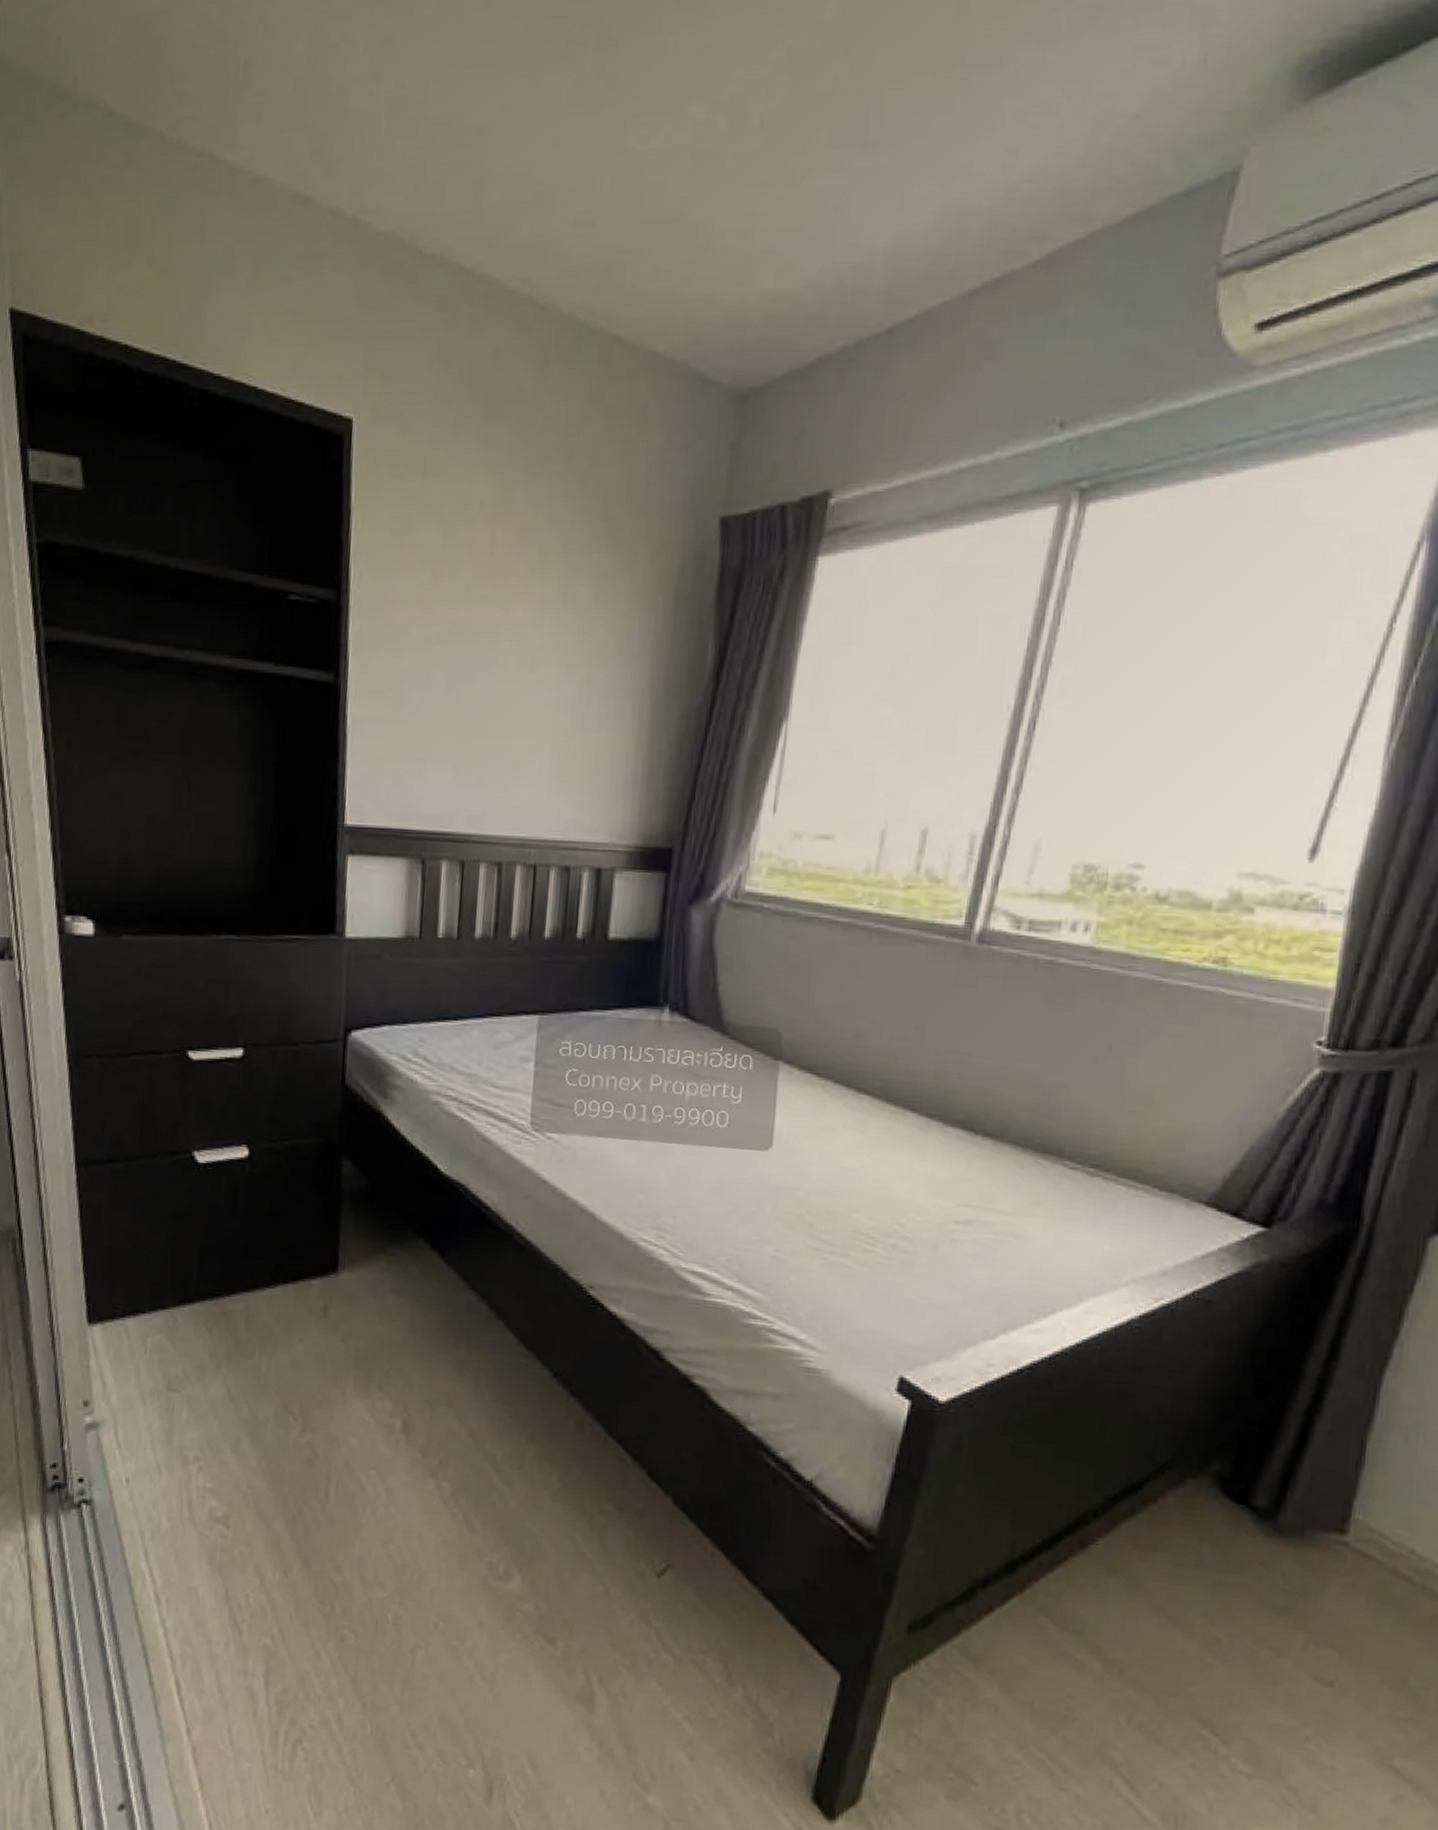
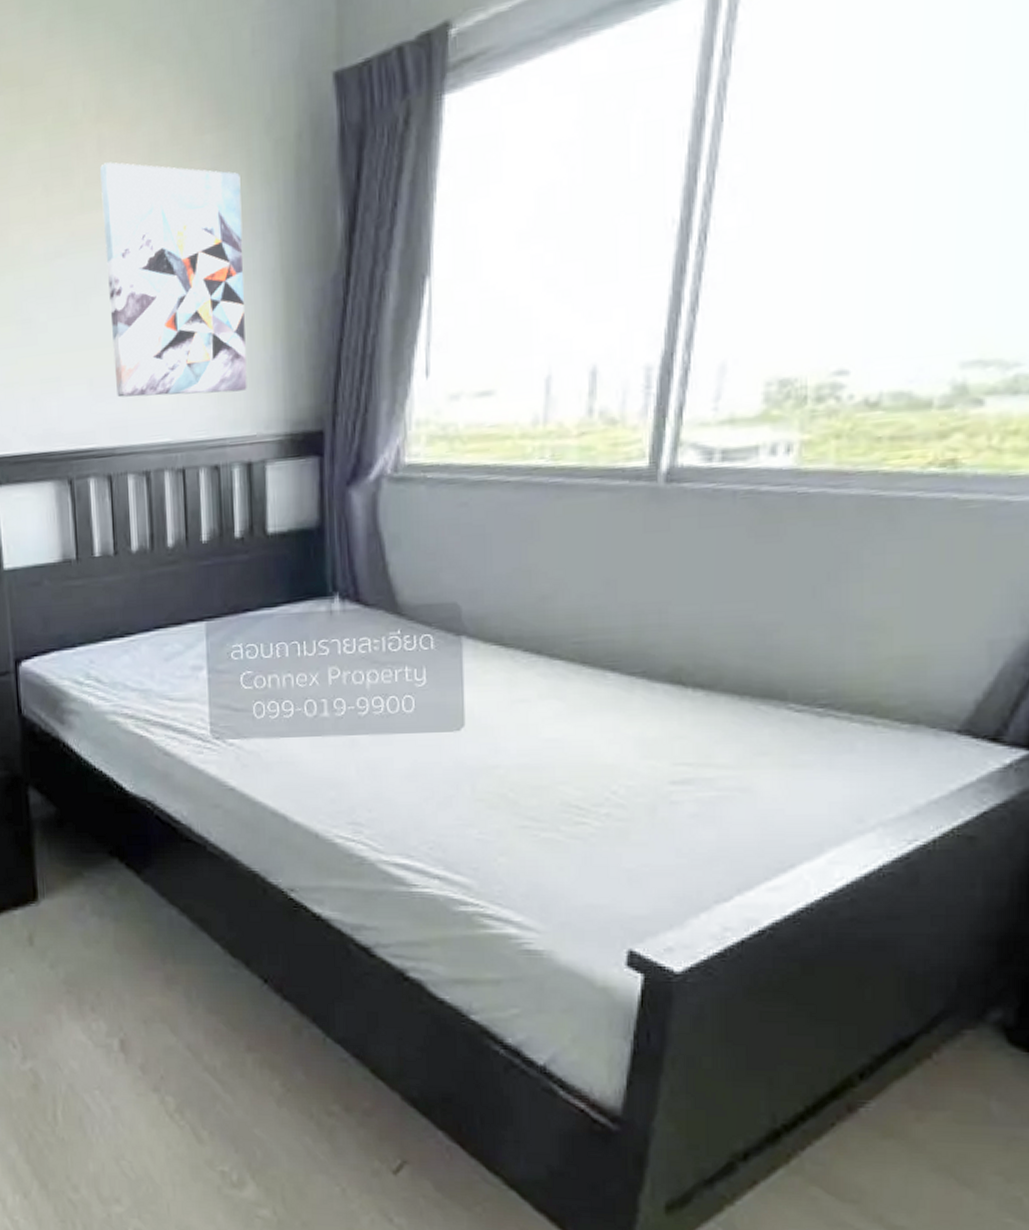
wall art: none [479,562,622,799] -> present [100,162,247,398]

